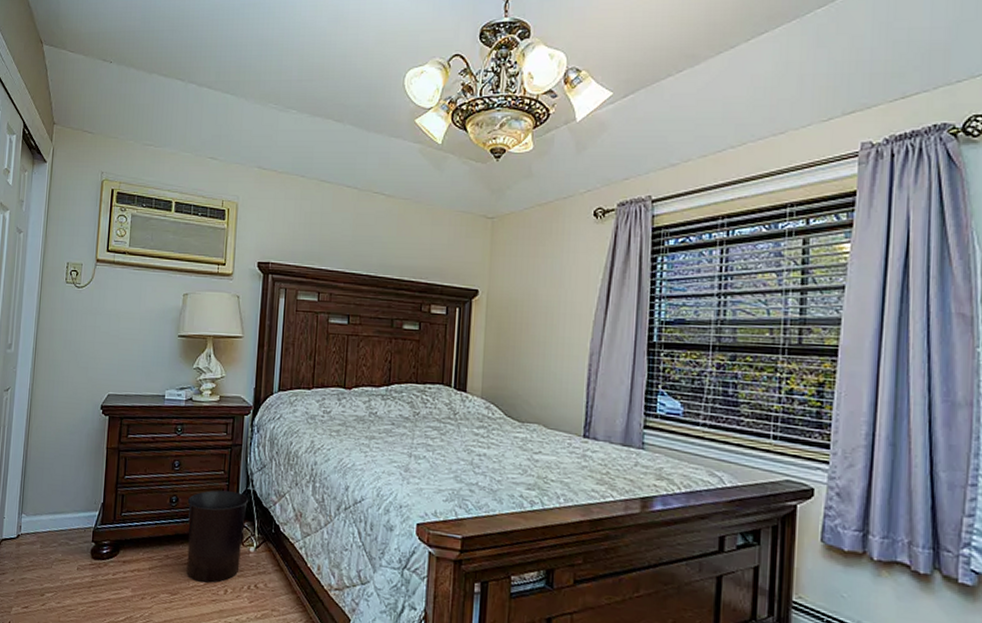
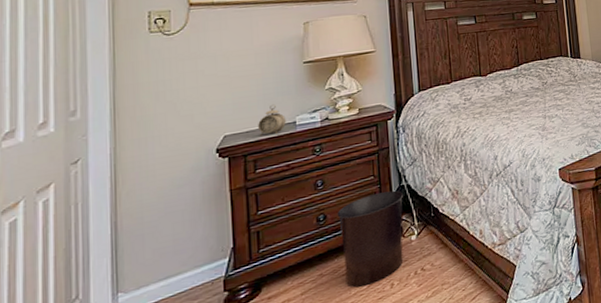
alarm clock: none [134,373,157,405] -> present [257,104,286,136]

